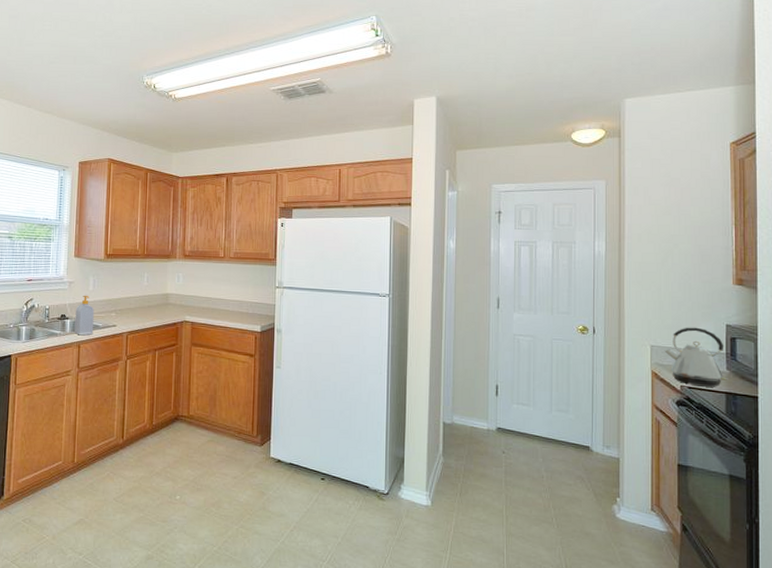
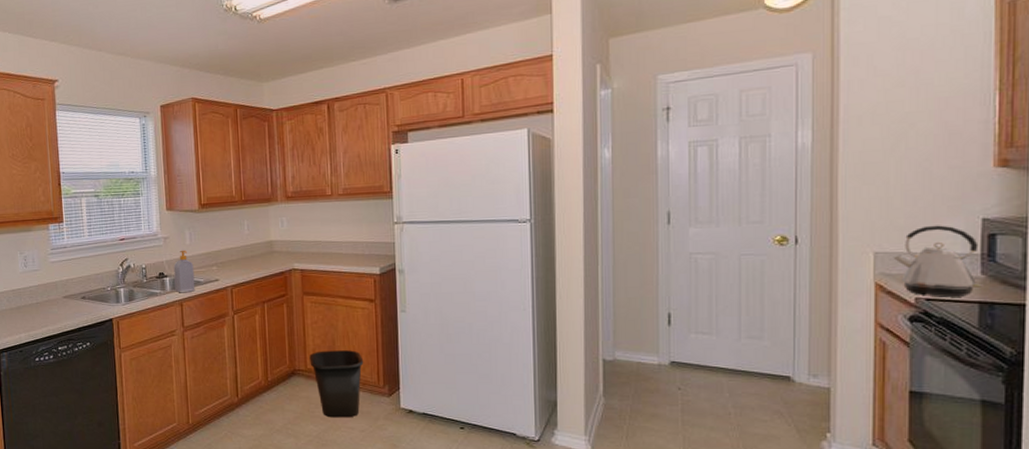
waste bin: none [192,399,241,464] -> present [309,350,364,418]

